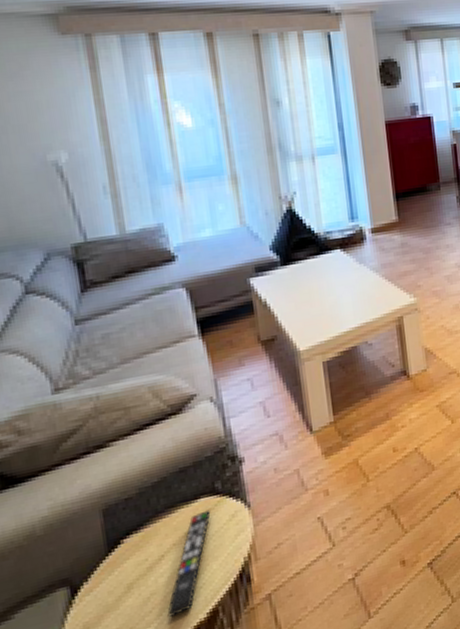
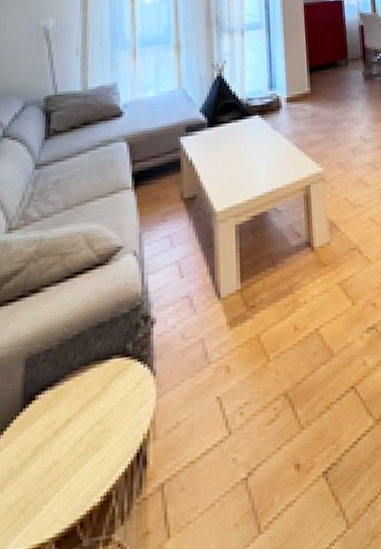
remote control: present [167,509,211,617] -> none [64,373,119,495]

